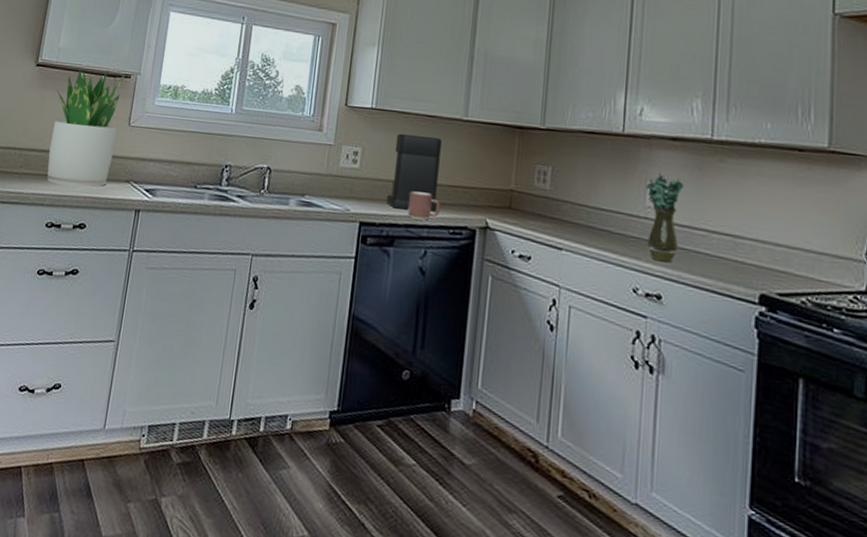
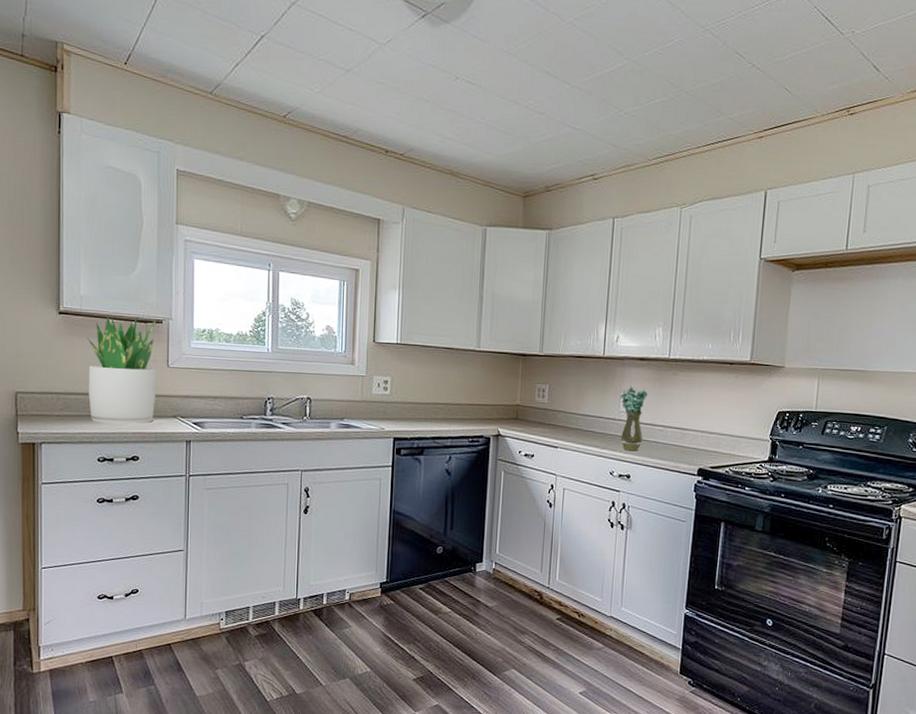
coffee maker: present [386,133,442,212] -> none [415,363,459,426]
mug: present [407,191,440,220] -> none [433,410,460,433]

